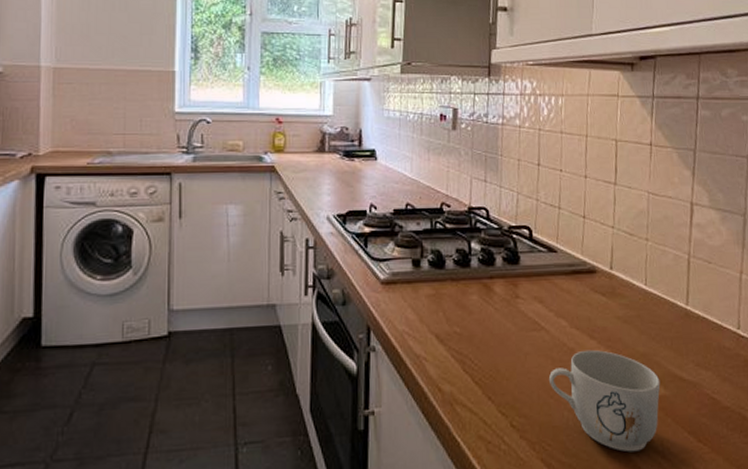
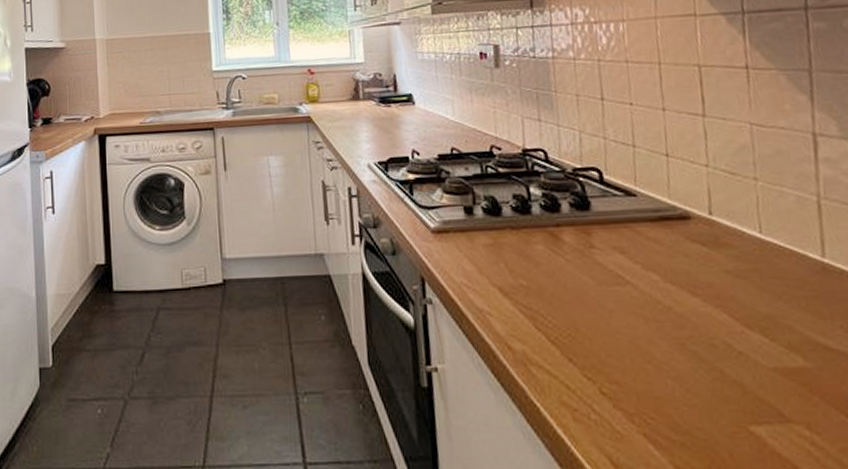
mug: present [548,349,661,452] -> none [642,308,800,434]

